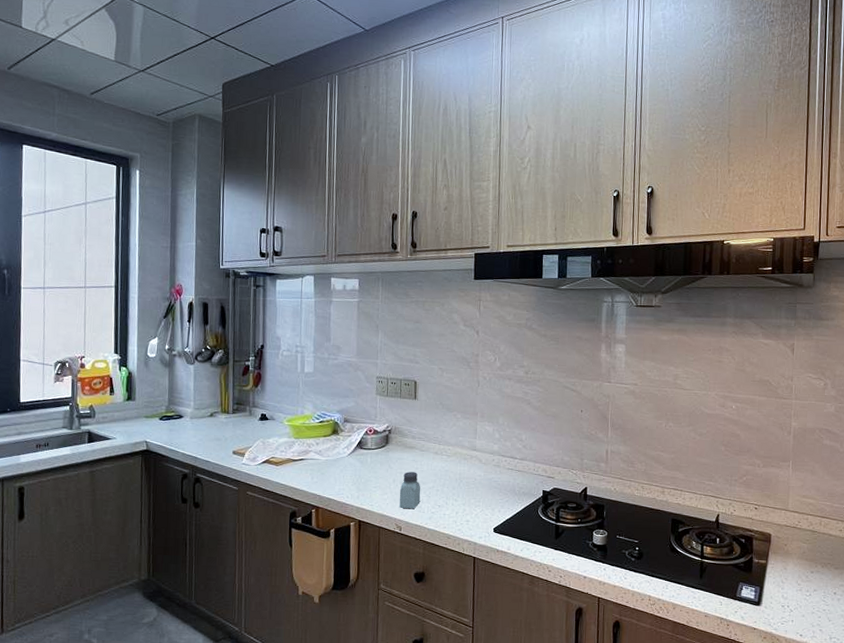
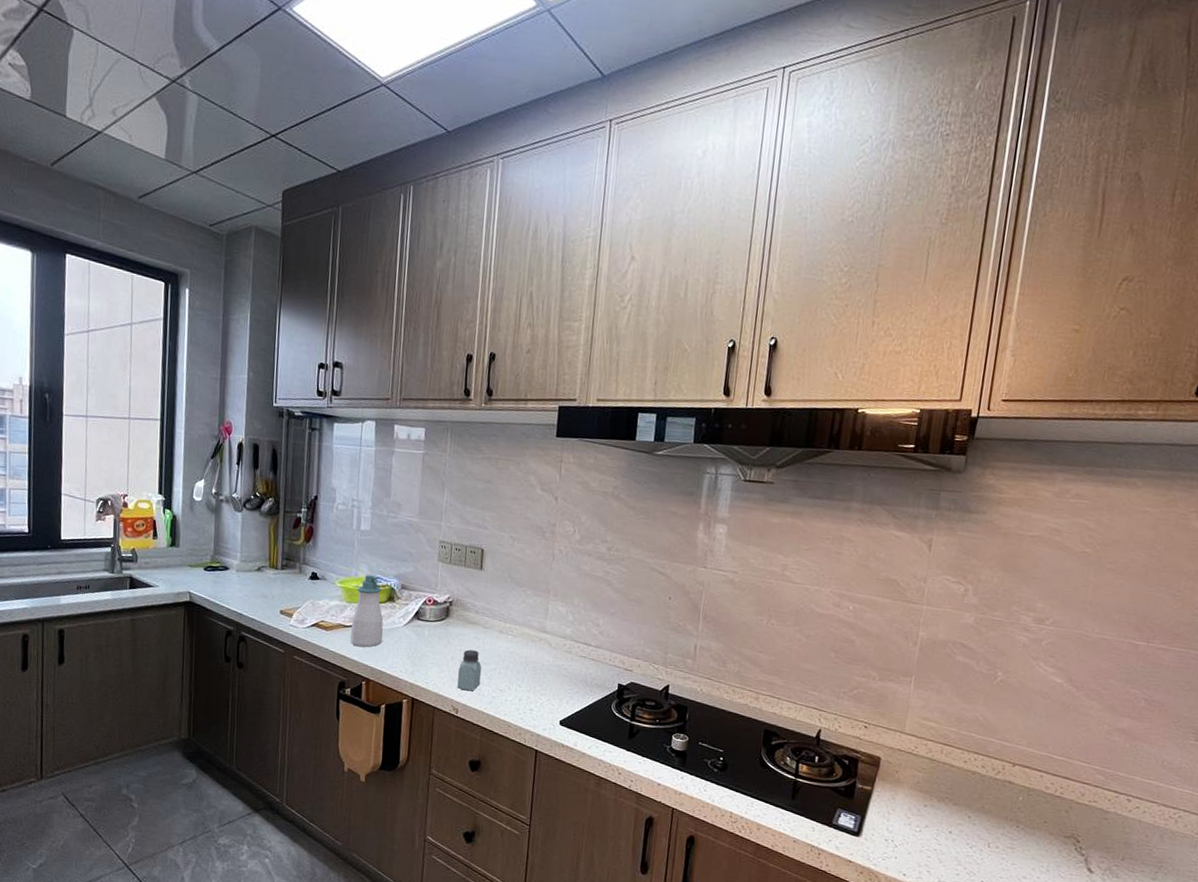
soap bottle: none [299,411,330,478] -> present [350,574,384,648]

